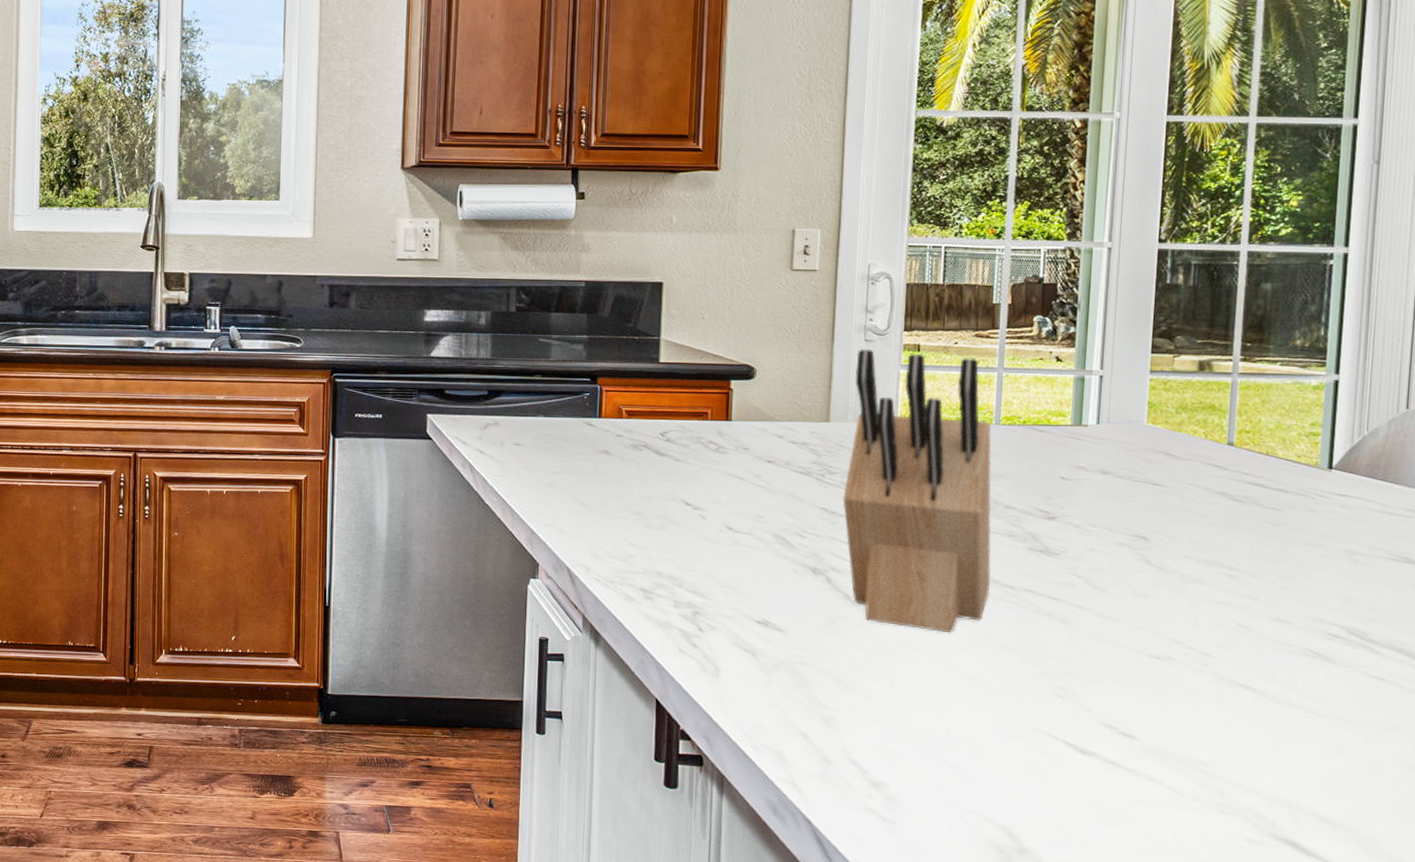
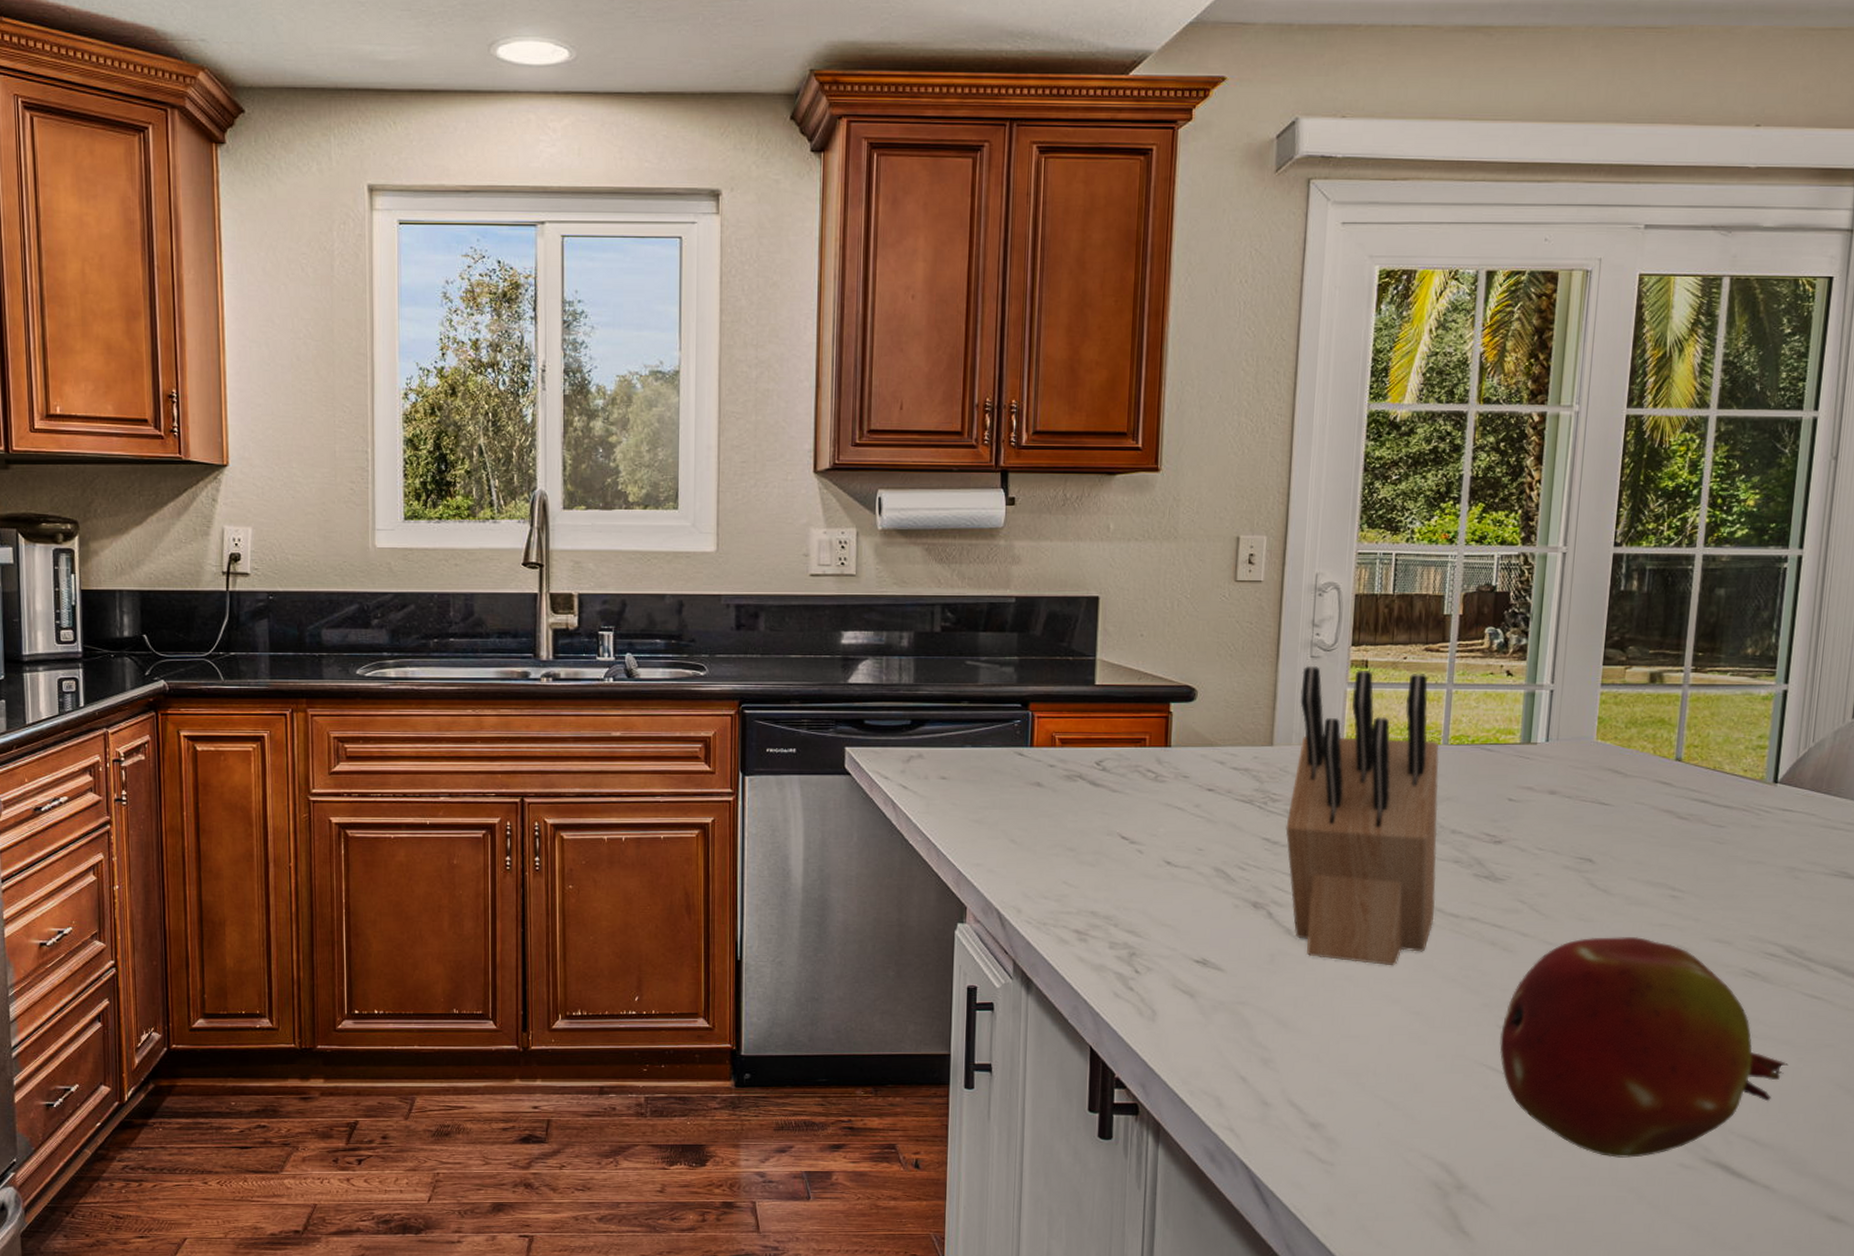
fruit: none [1059,612,1356,830] -> present [1500,937,1788,1158]

